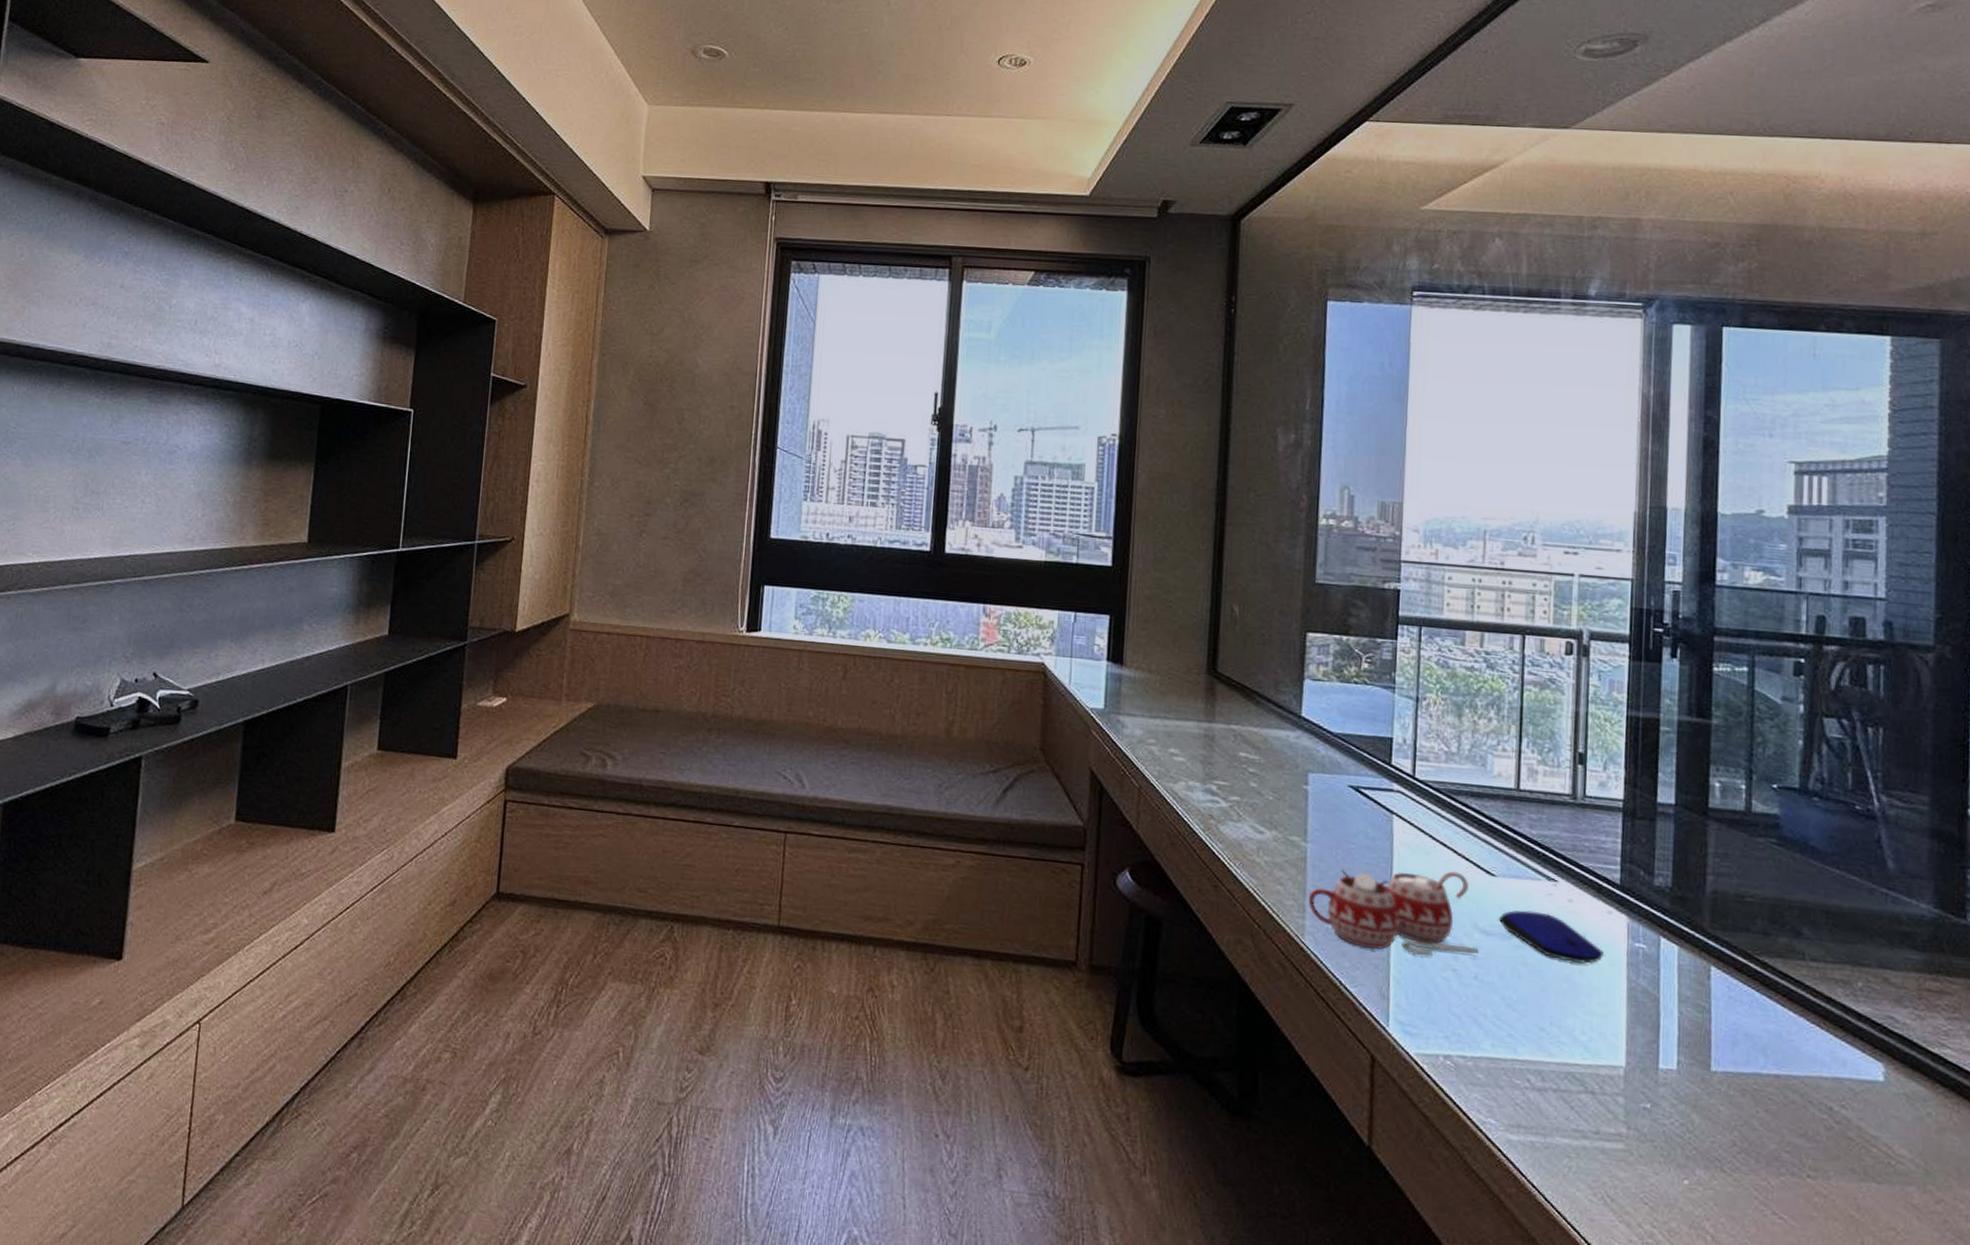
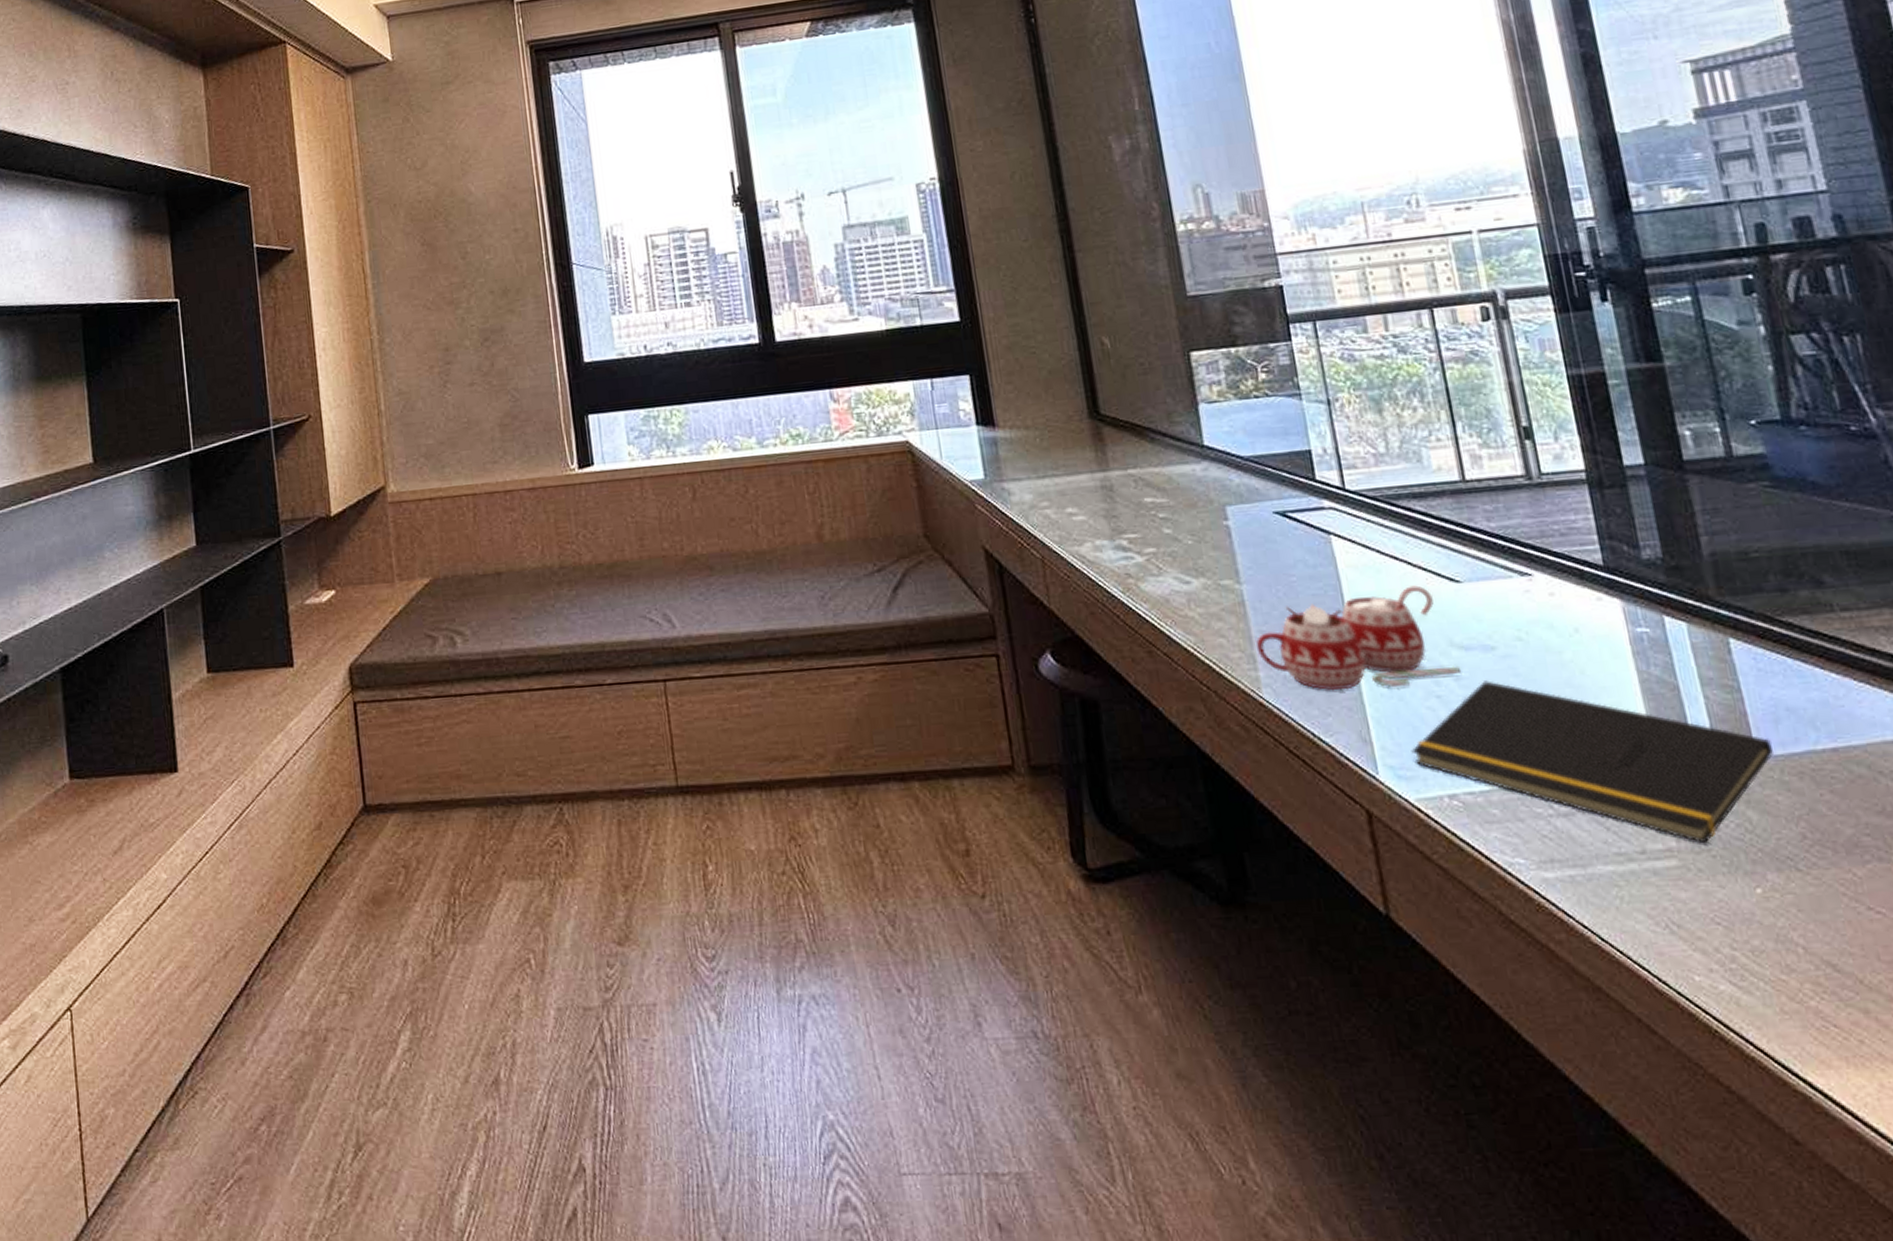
notepad: none [1420,964,1726,1135] -> present [1411,681,1773,844]
computer mouse: present [1498,910,1605,964] -> none [1474,612,1605,664]

